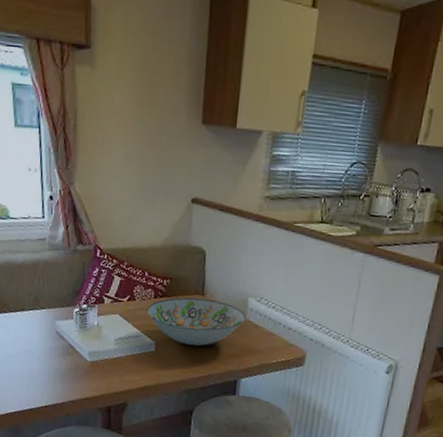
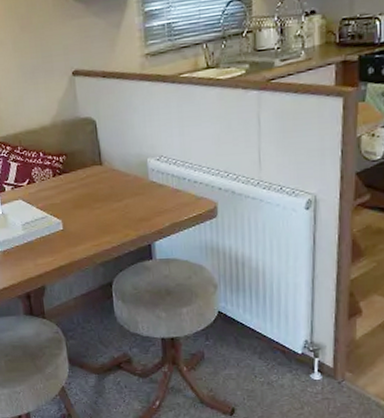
decorative bowl: present [147,297,246,346] -> none [48,167,148,218]

